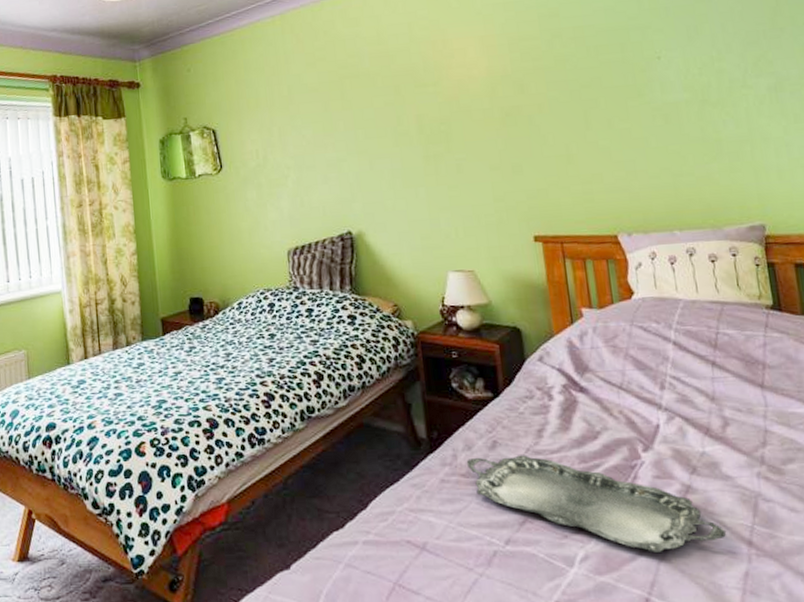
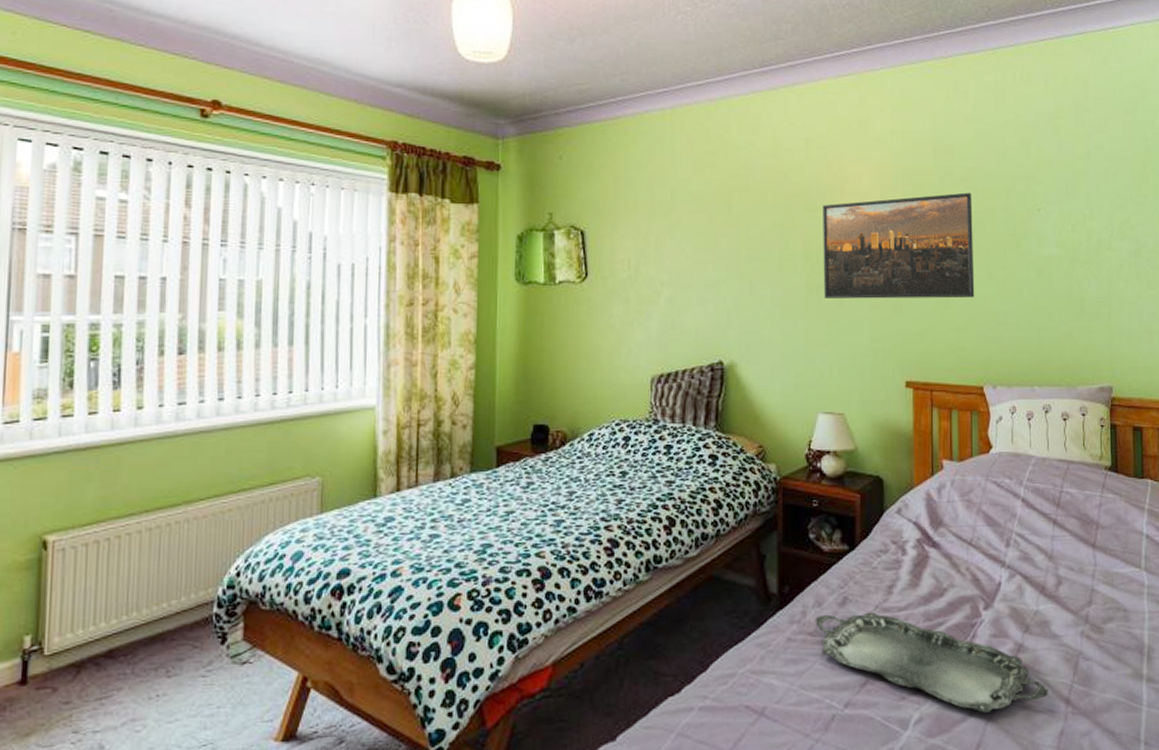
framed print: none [431,50,598,166] -> present [823,192,975,299]

